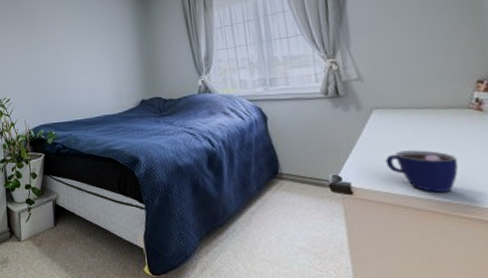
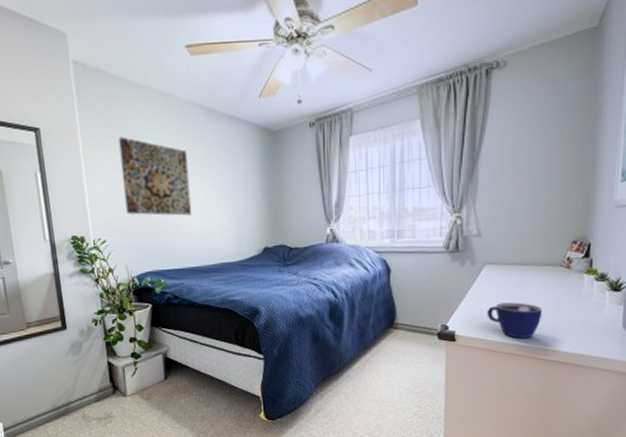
wall art: none [22,17,79,77] -> present [118,137,192,216]

